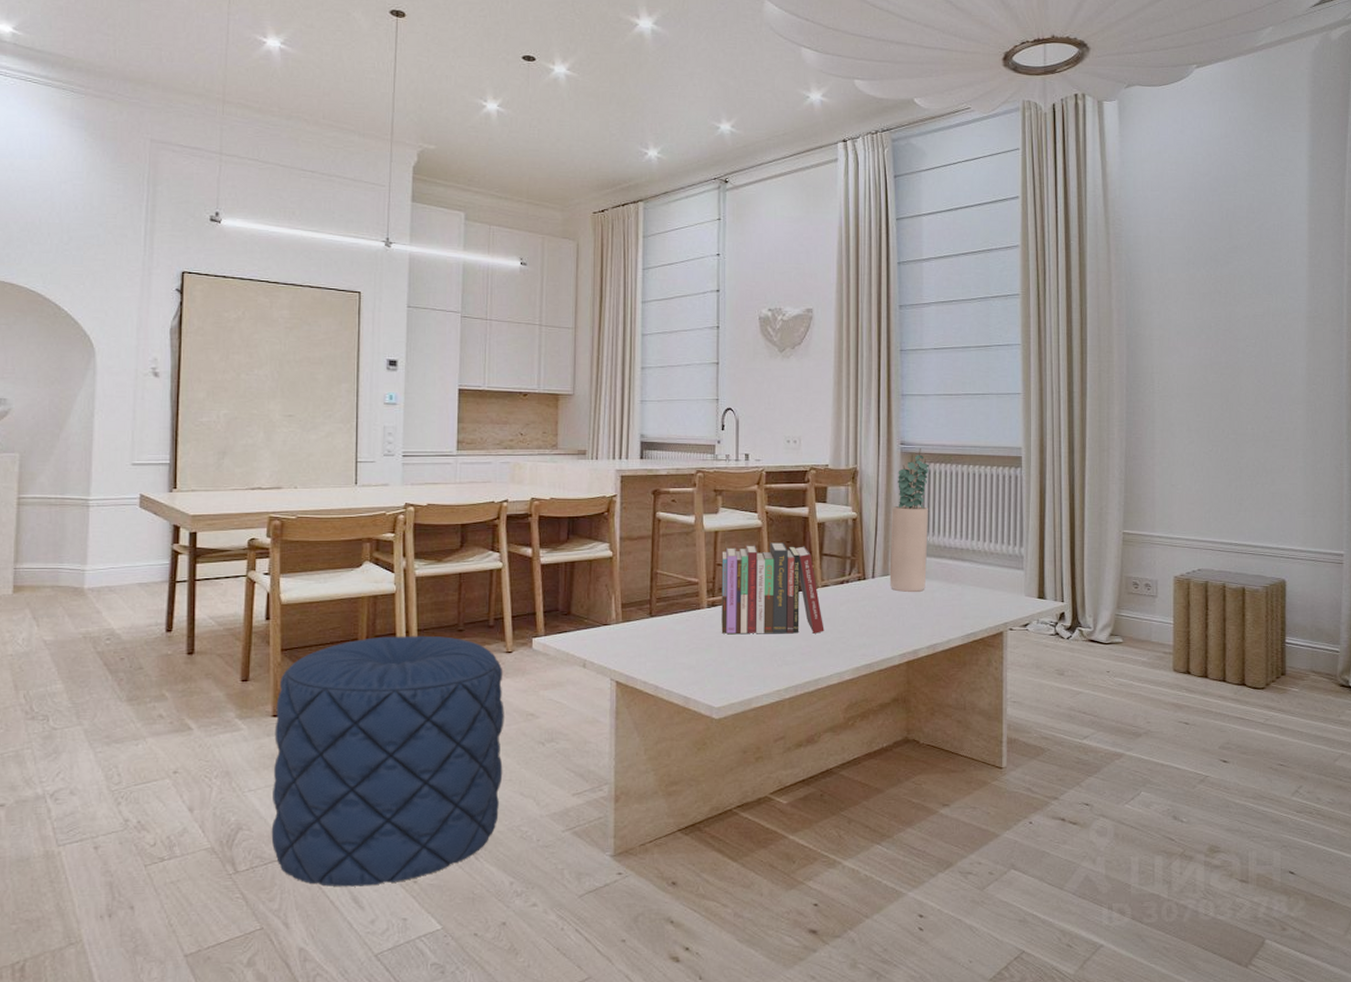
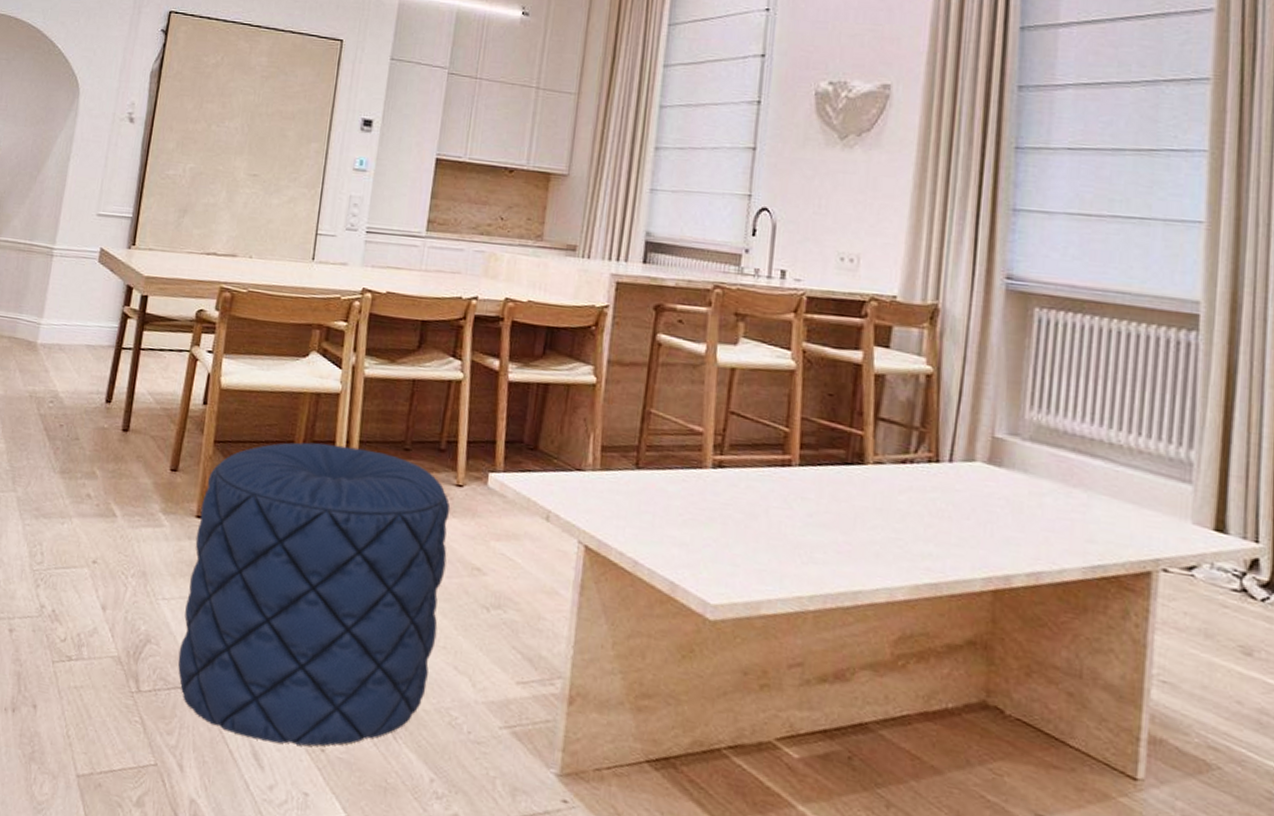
books: present [721,542,824,635] -> none [728,391,873,528]
vase: present [889,448,929,592] -> none [974,287,1048,492]

